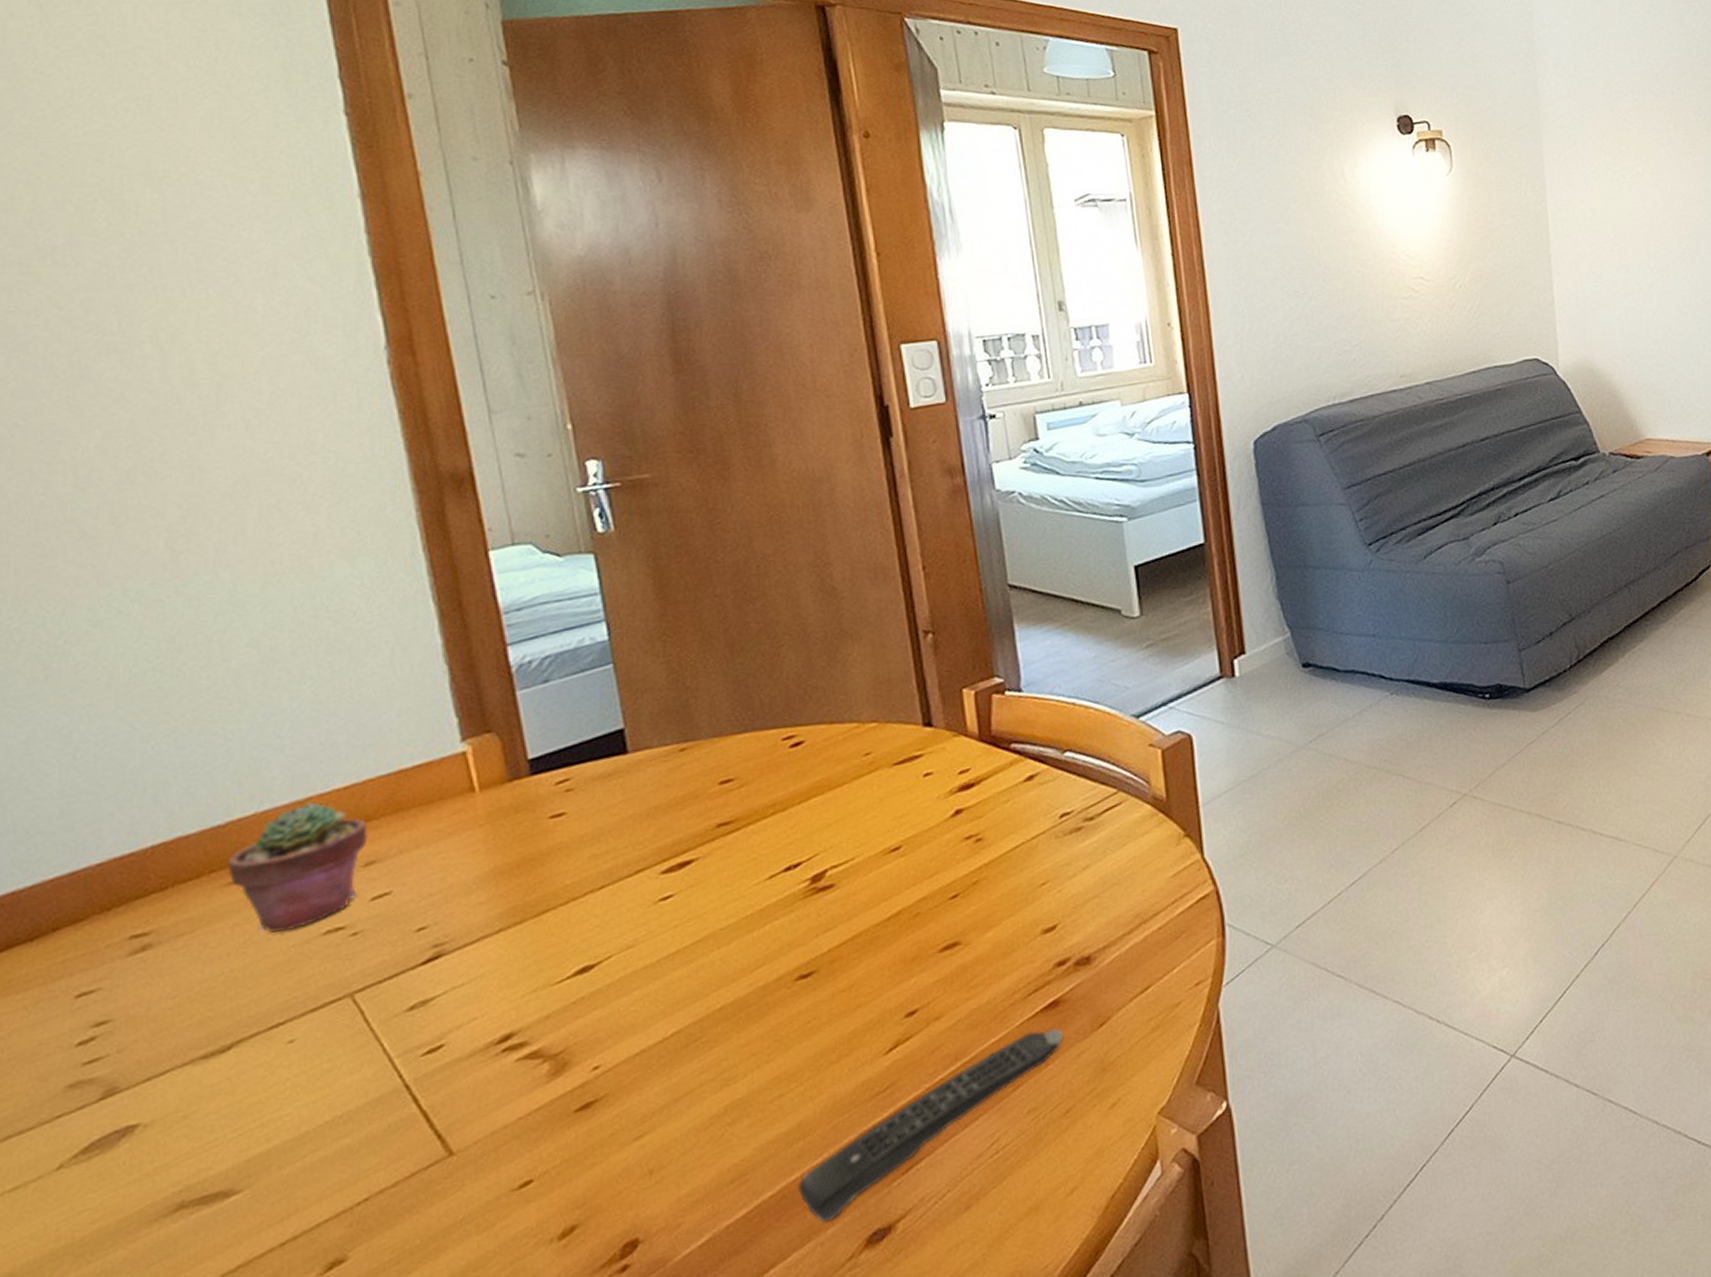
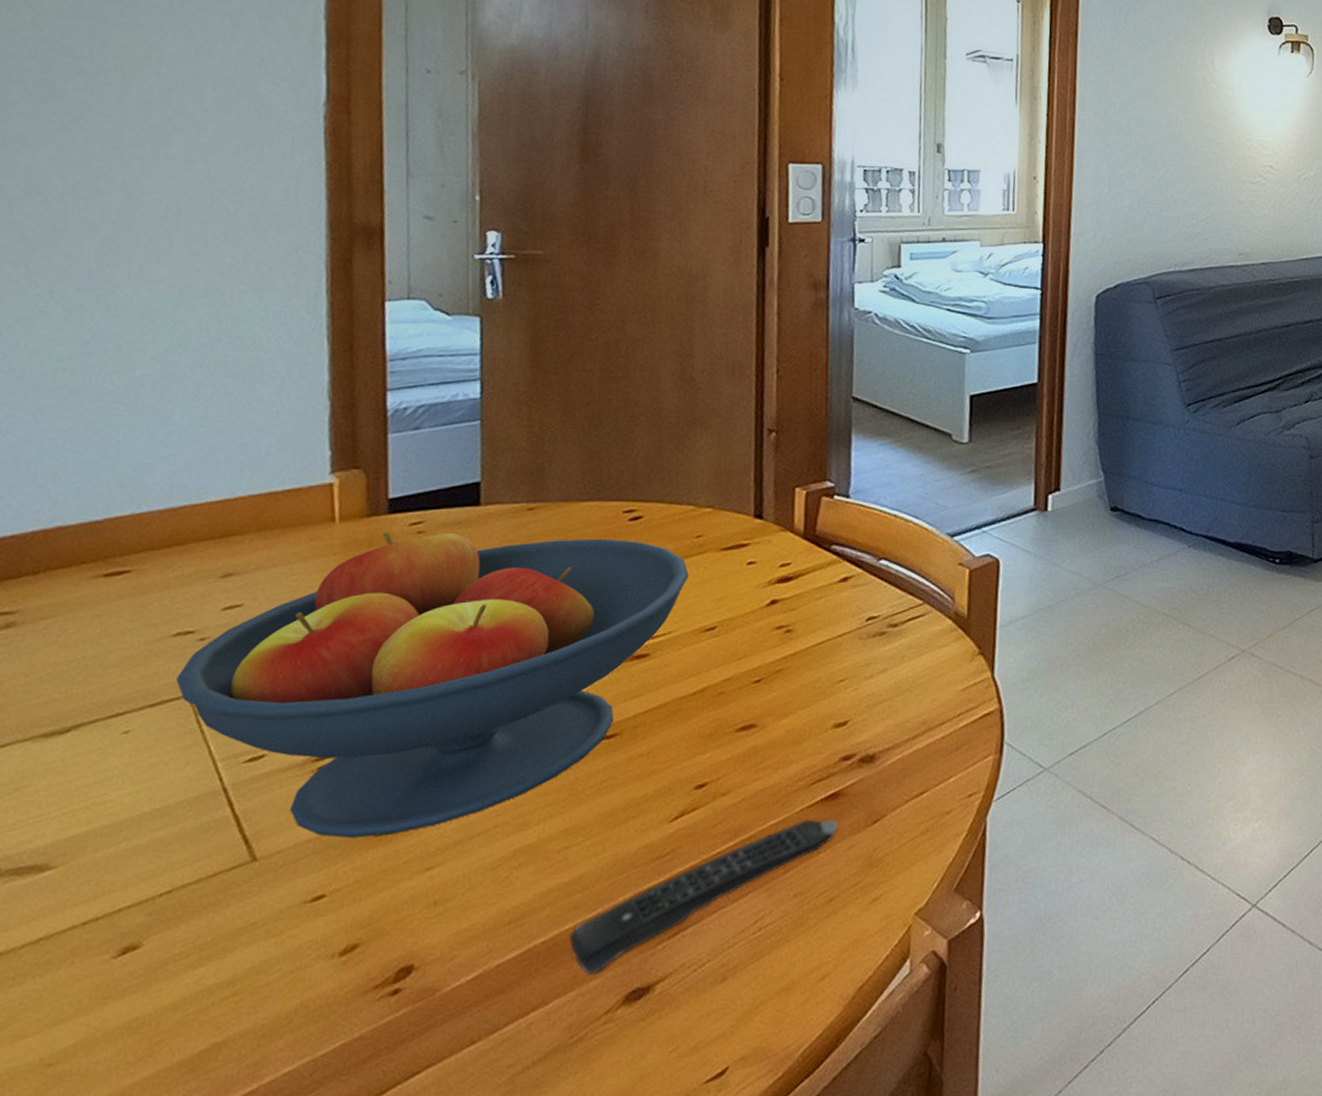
potted succulent: present [227,802,368,933] -> none [97,511,232,627]
fruit bowl: none [335,767,863,1120] -> present [176,531,689,838]

